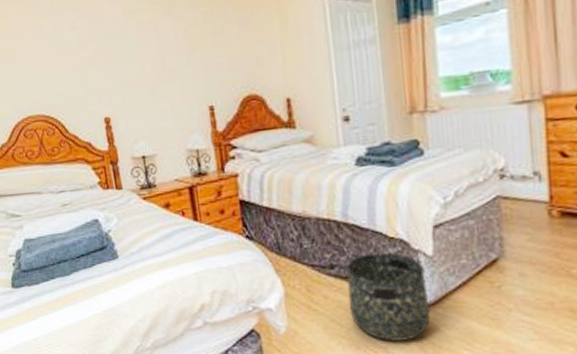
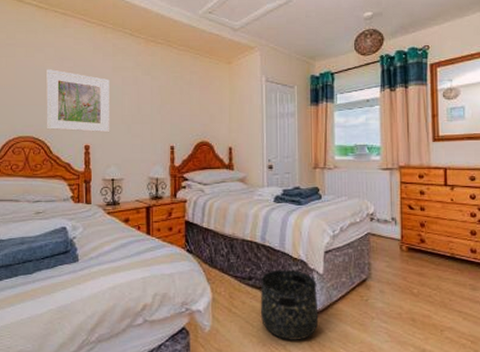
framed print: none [45,27,131,104] -> present [46,69,110,133]

